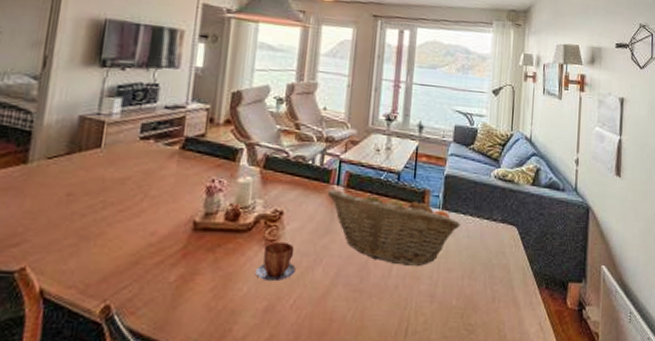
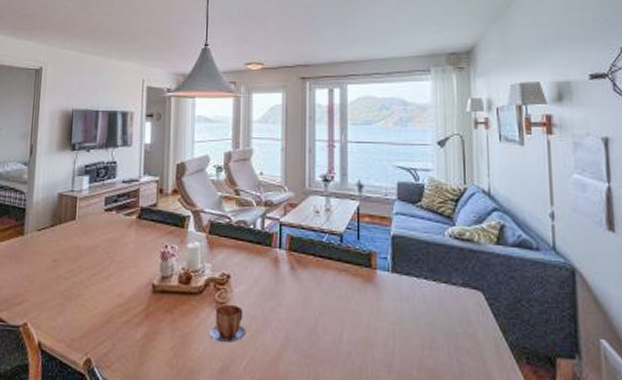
fruit basket: present [327,190,461,267] -> none [270,253,415,334]

